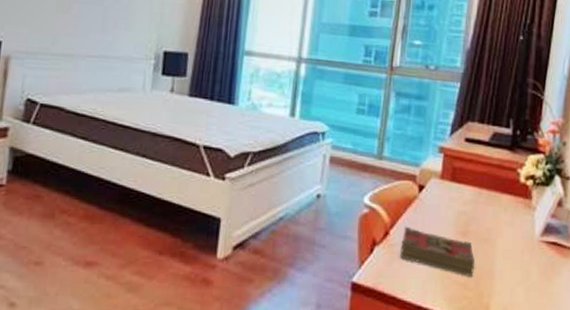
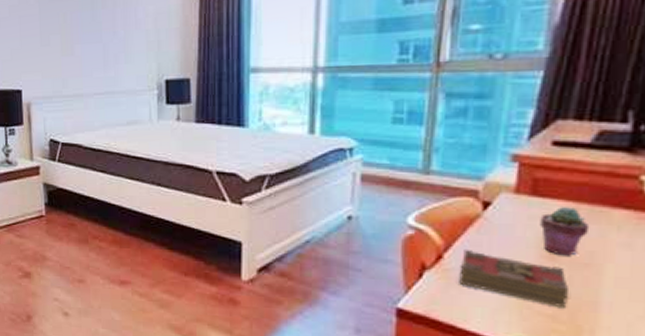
potted succulent: none [456,192,488,232] -> present [539,207,590,256]

